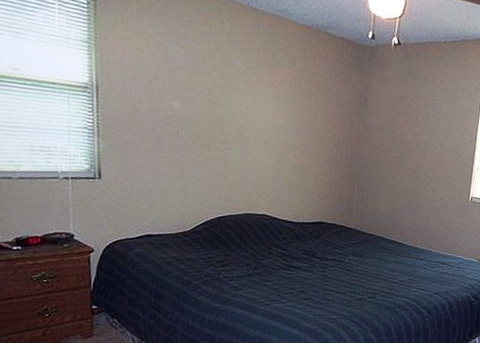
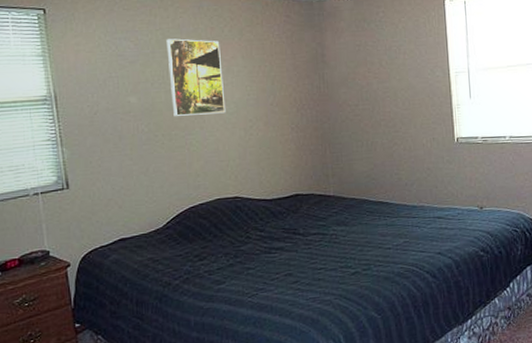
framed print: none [215,52,271,135] -> present [166,38,226,116]

